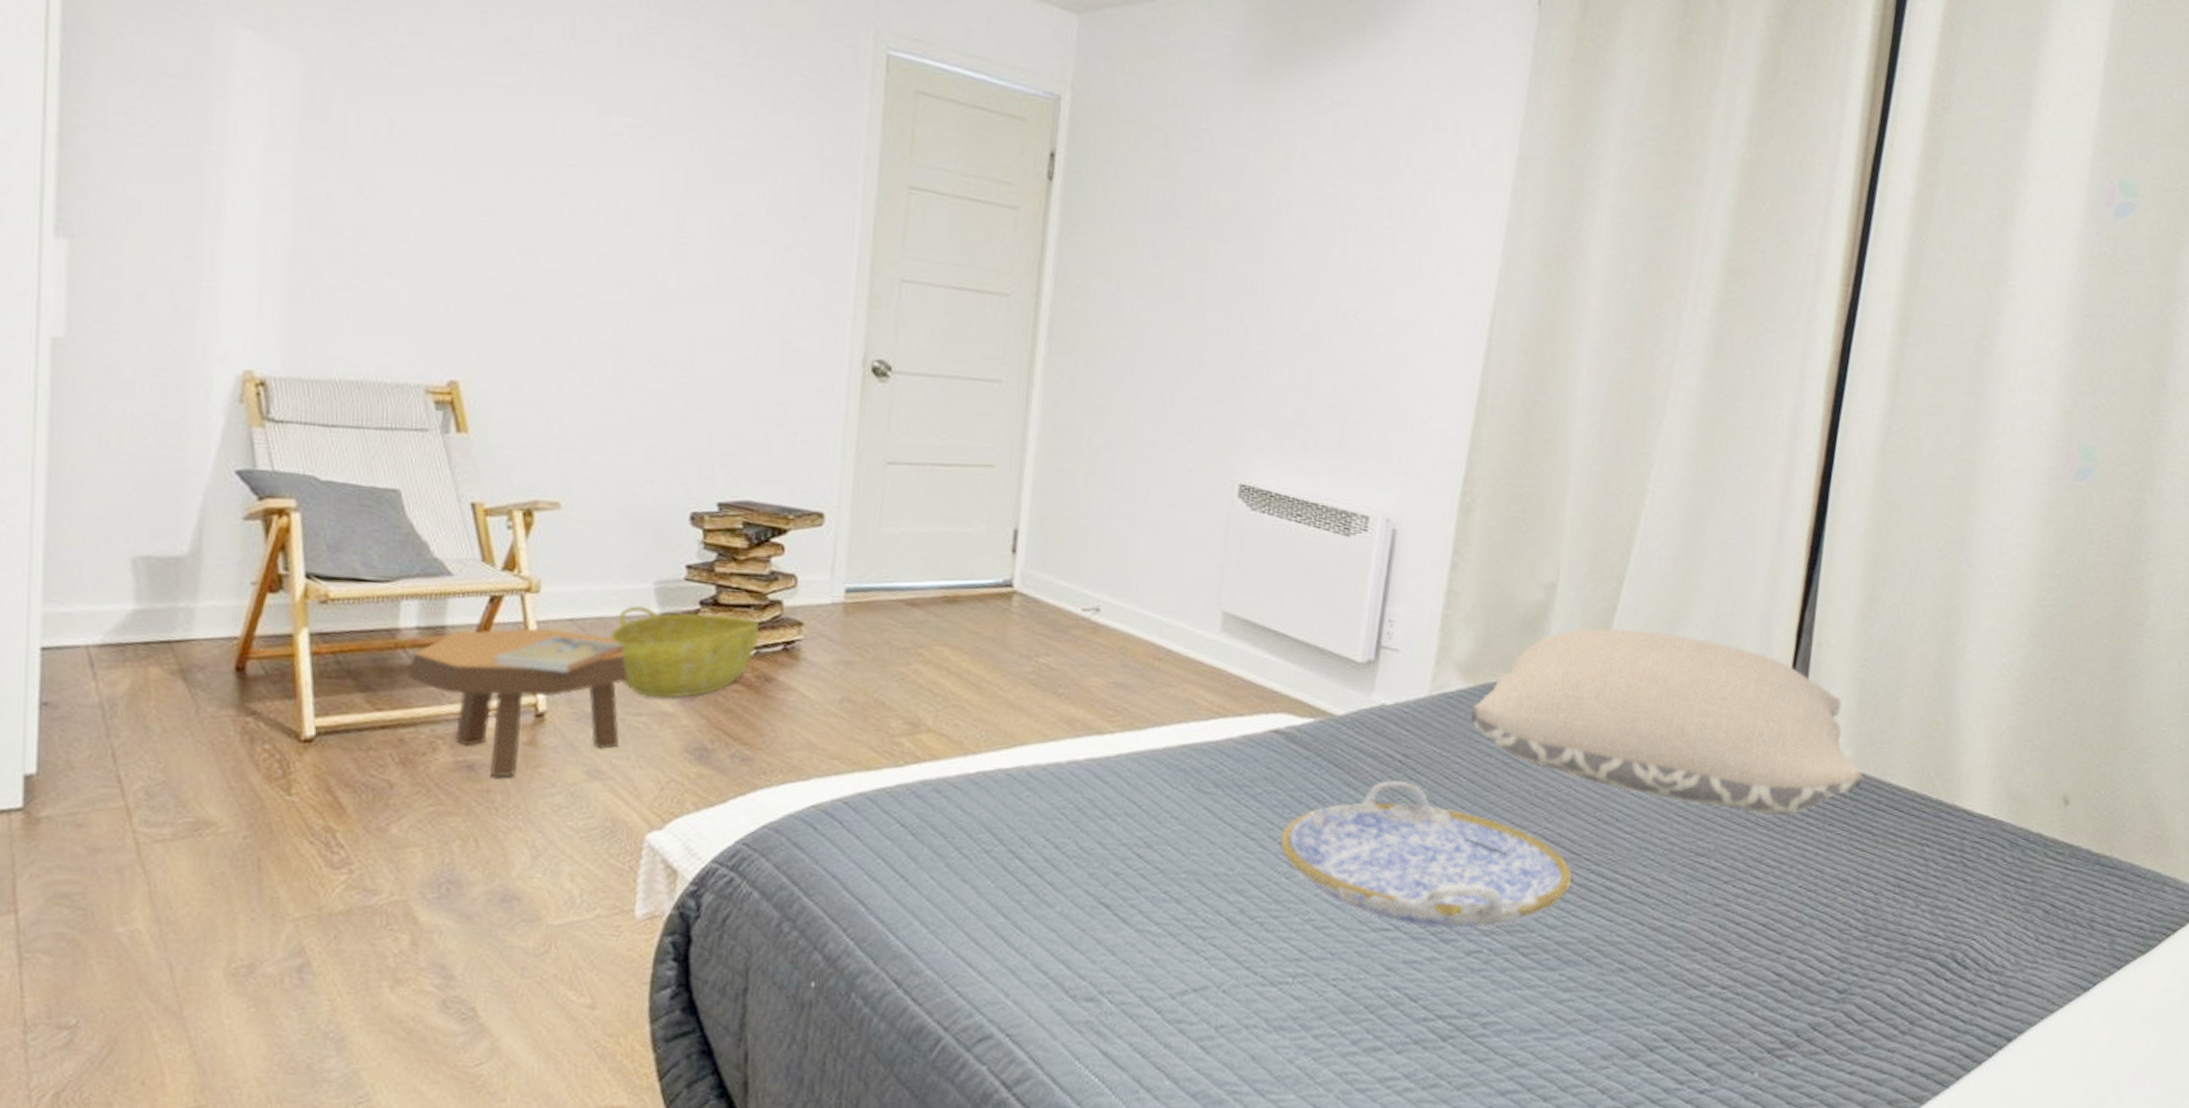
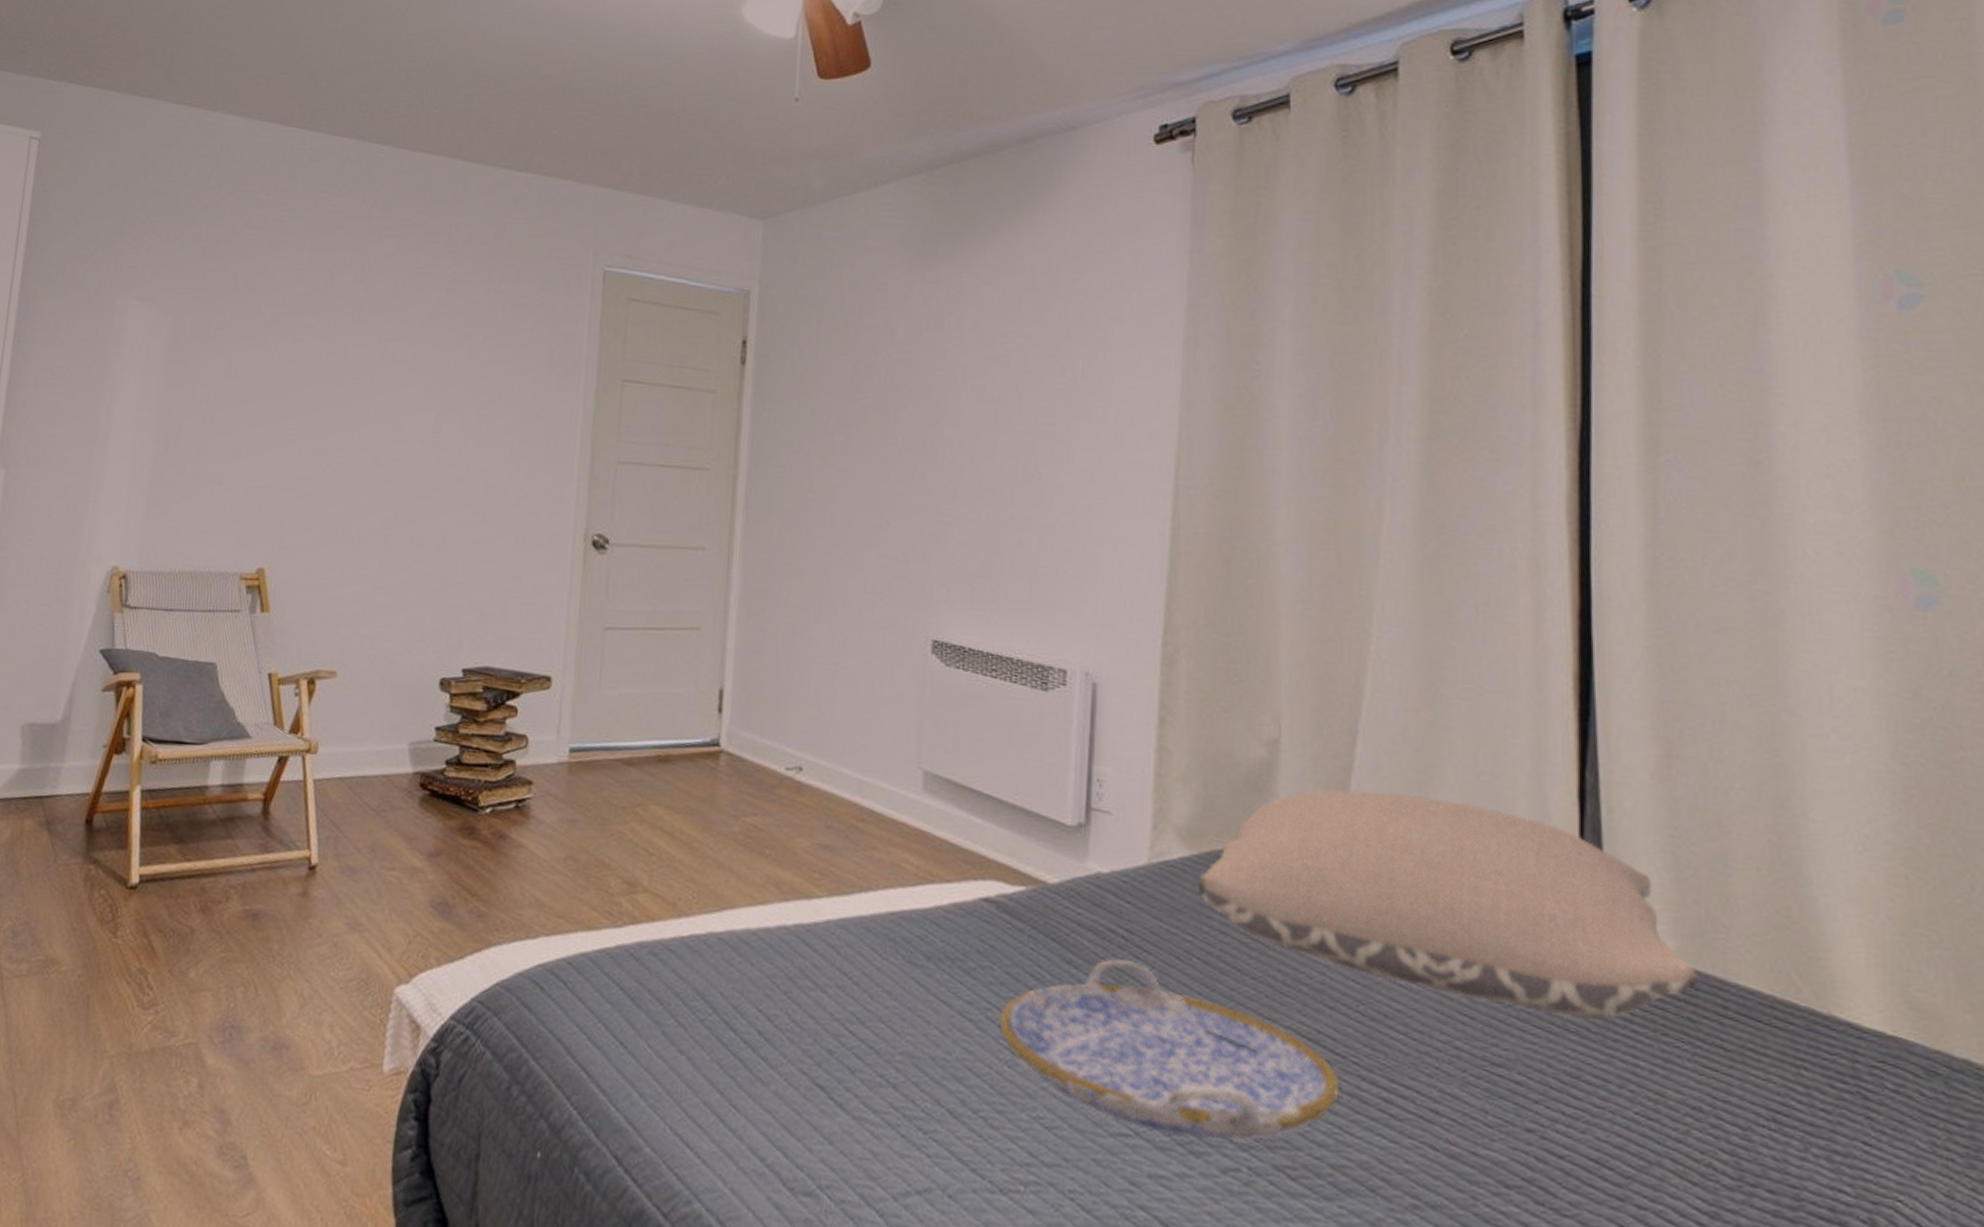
footstool: present [407,627,628,778] -> none [211,785,385,928]
book: present [493,636,625,673] -> none [278,793,383,828]
basket: present [609,605,760,699] -> none [371,765,496,854]

